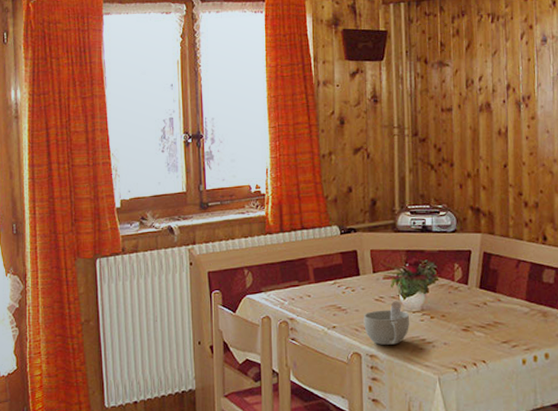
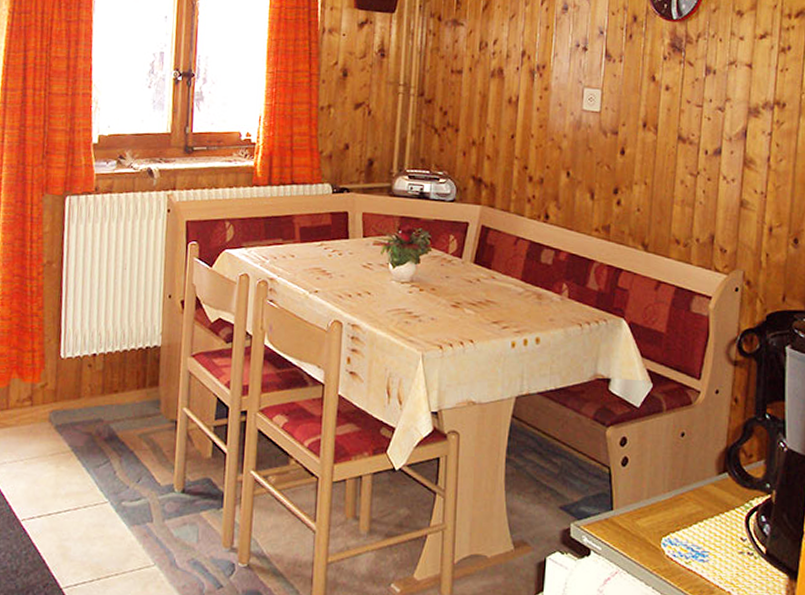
cup: present [363,301,409,346] -> none [348,269,397,316]

